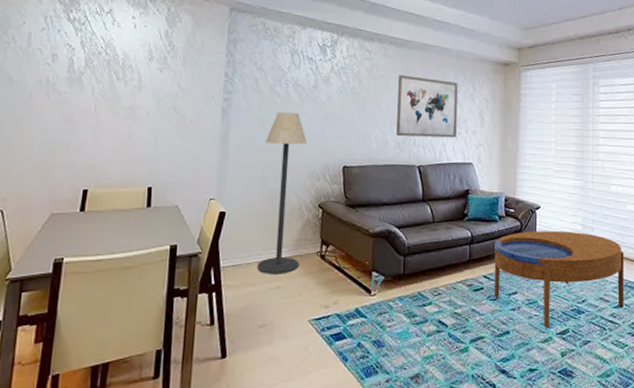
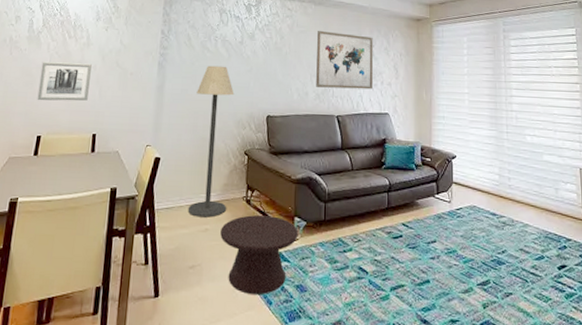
wall art: none [81,106,145,151] -> present [37,62,92,101]
side table: none [292,271,376,351] -> present [220,215,298,294]
coffee table: present [494,231,624,328] -> none [412,180,545,278]

